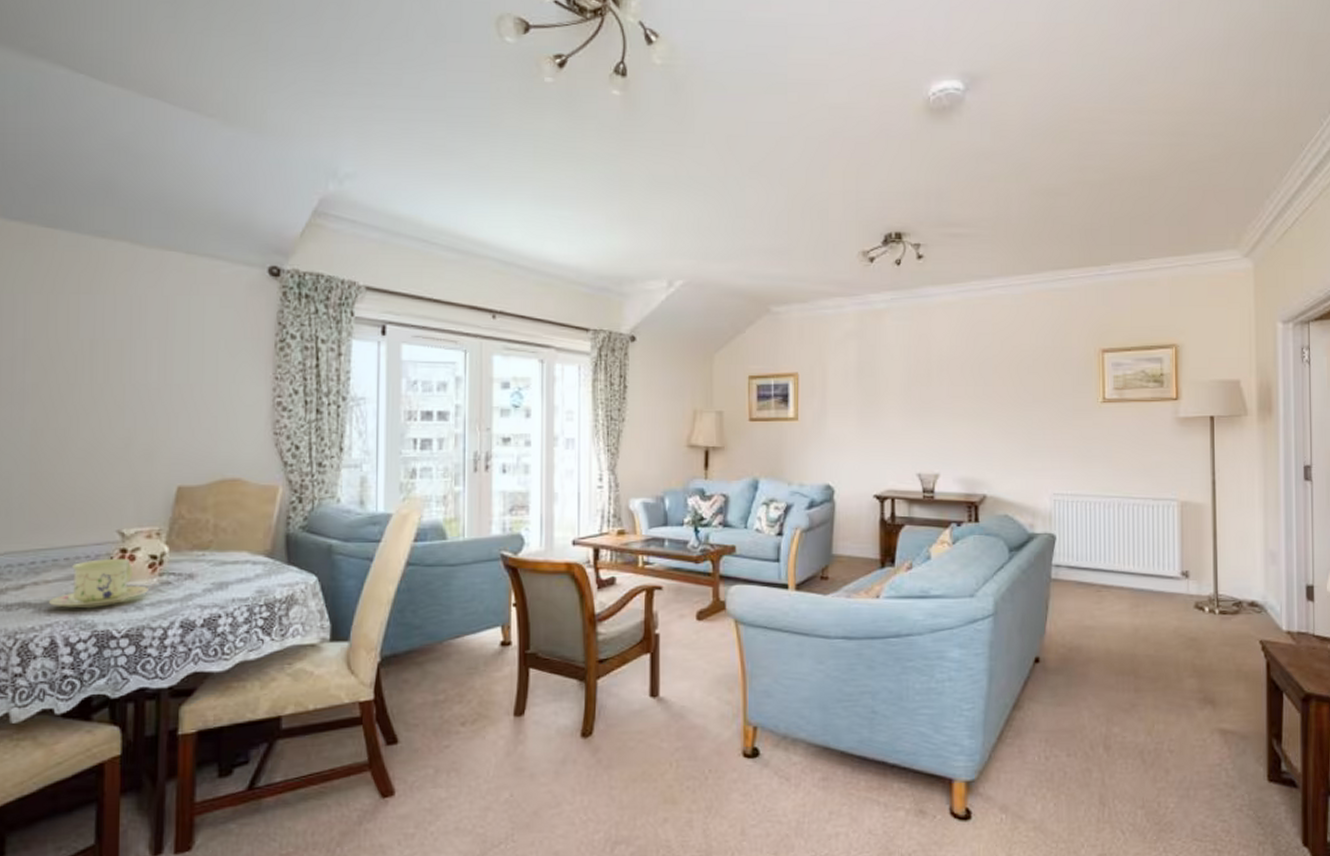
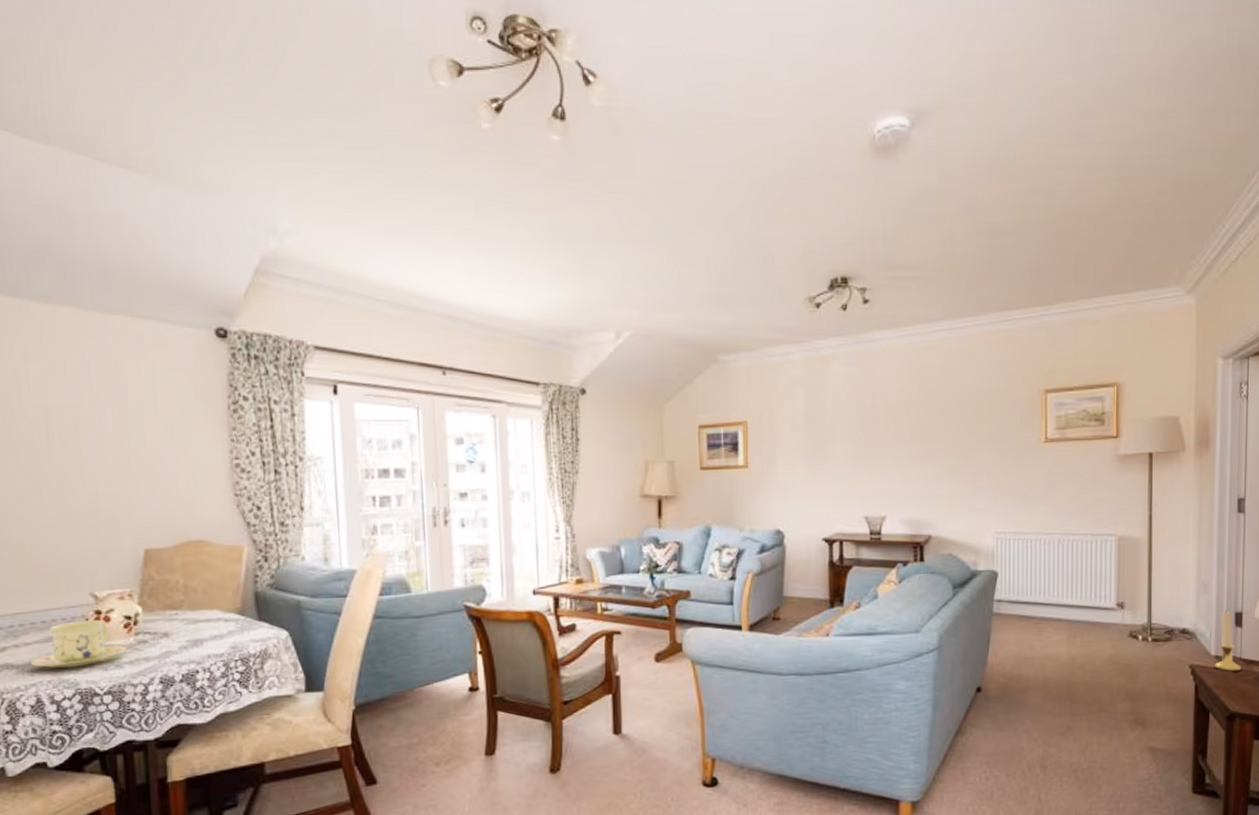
candle holder: none [1286,583,1316,650] -> present [1214,610,1242,672]

